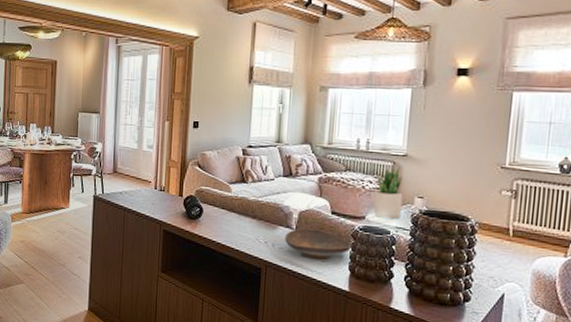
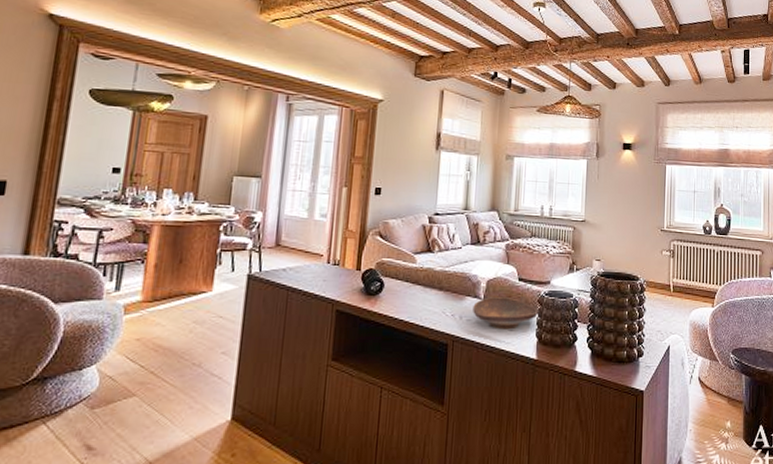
planter: present [373,167,403,220] -> none [557,232,583,283]

